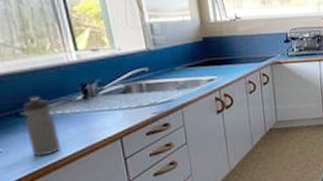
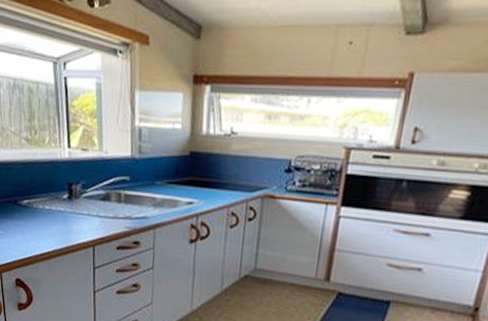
water bottle: present [23,96,62,157] -> none [20,188,44,247]

